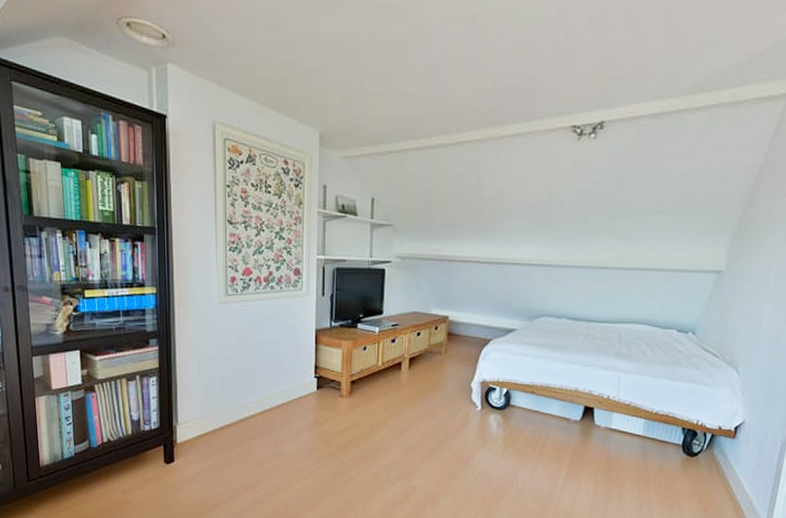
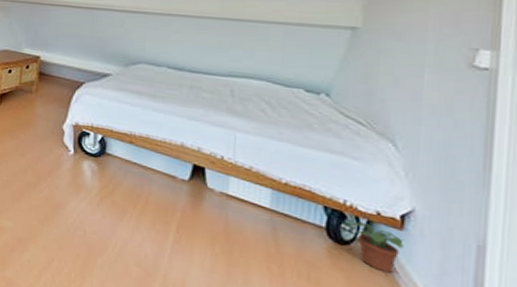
potted plant: none [697,437,735,473] -> present [347,222,404,274]

